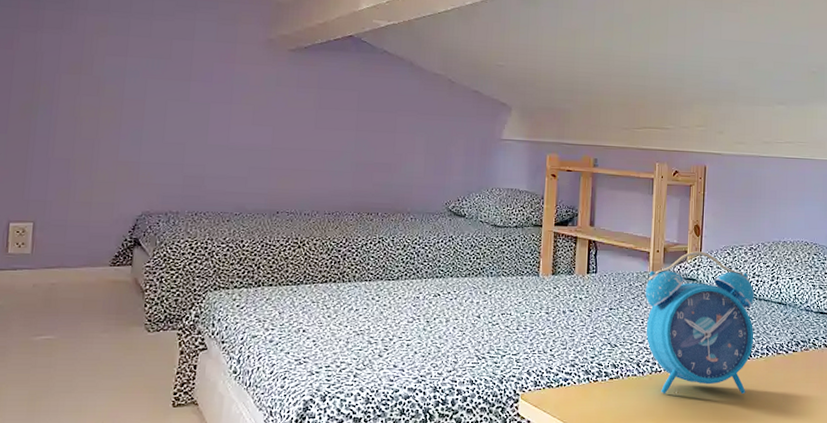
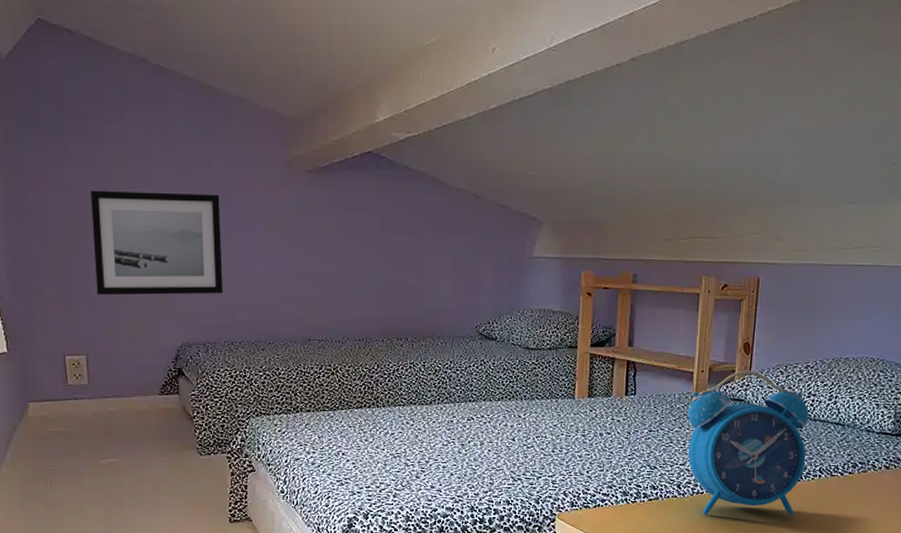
wall art: none [55,56,199,164] -> present [90,190,223,296]

